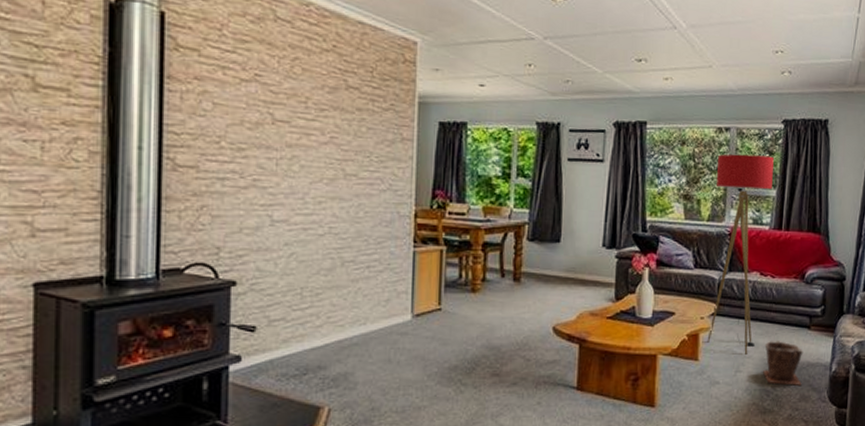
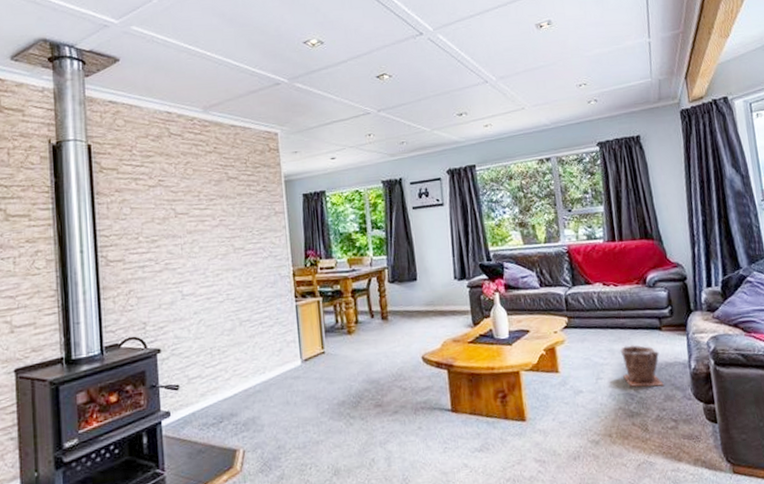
floor lamp: present [707,154,774,355] -> none [544,176,610,362]

